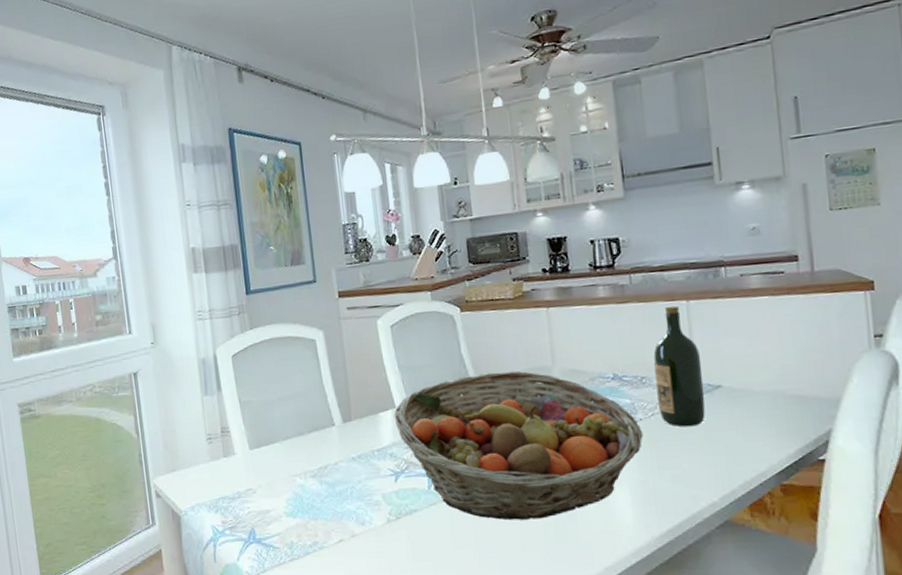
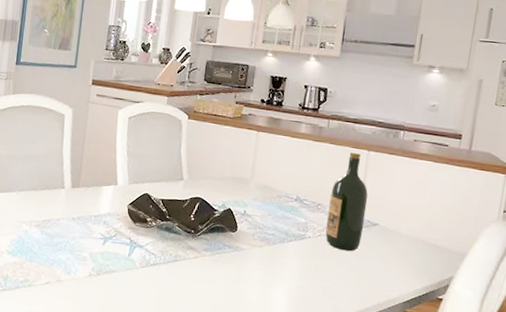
fruit basket: present [393,371,643,520] -> none [114,171,309,299]

